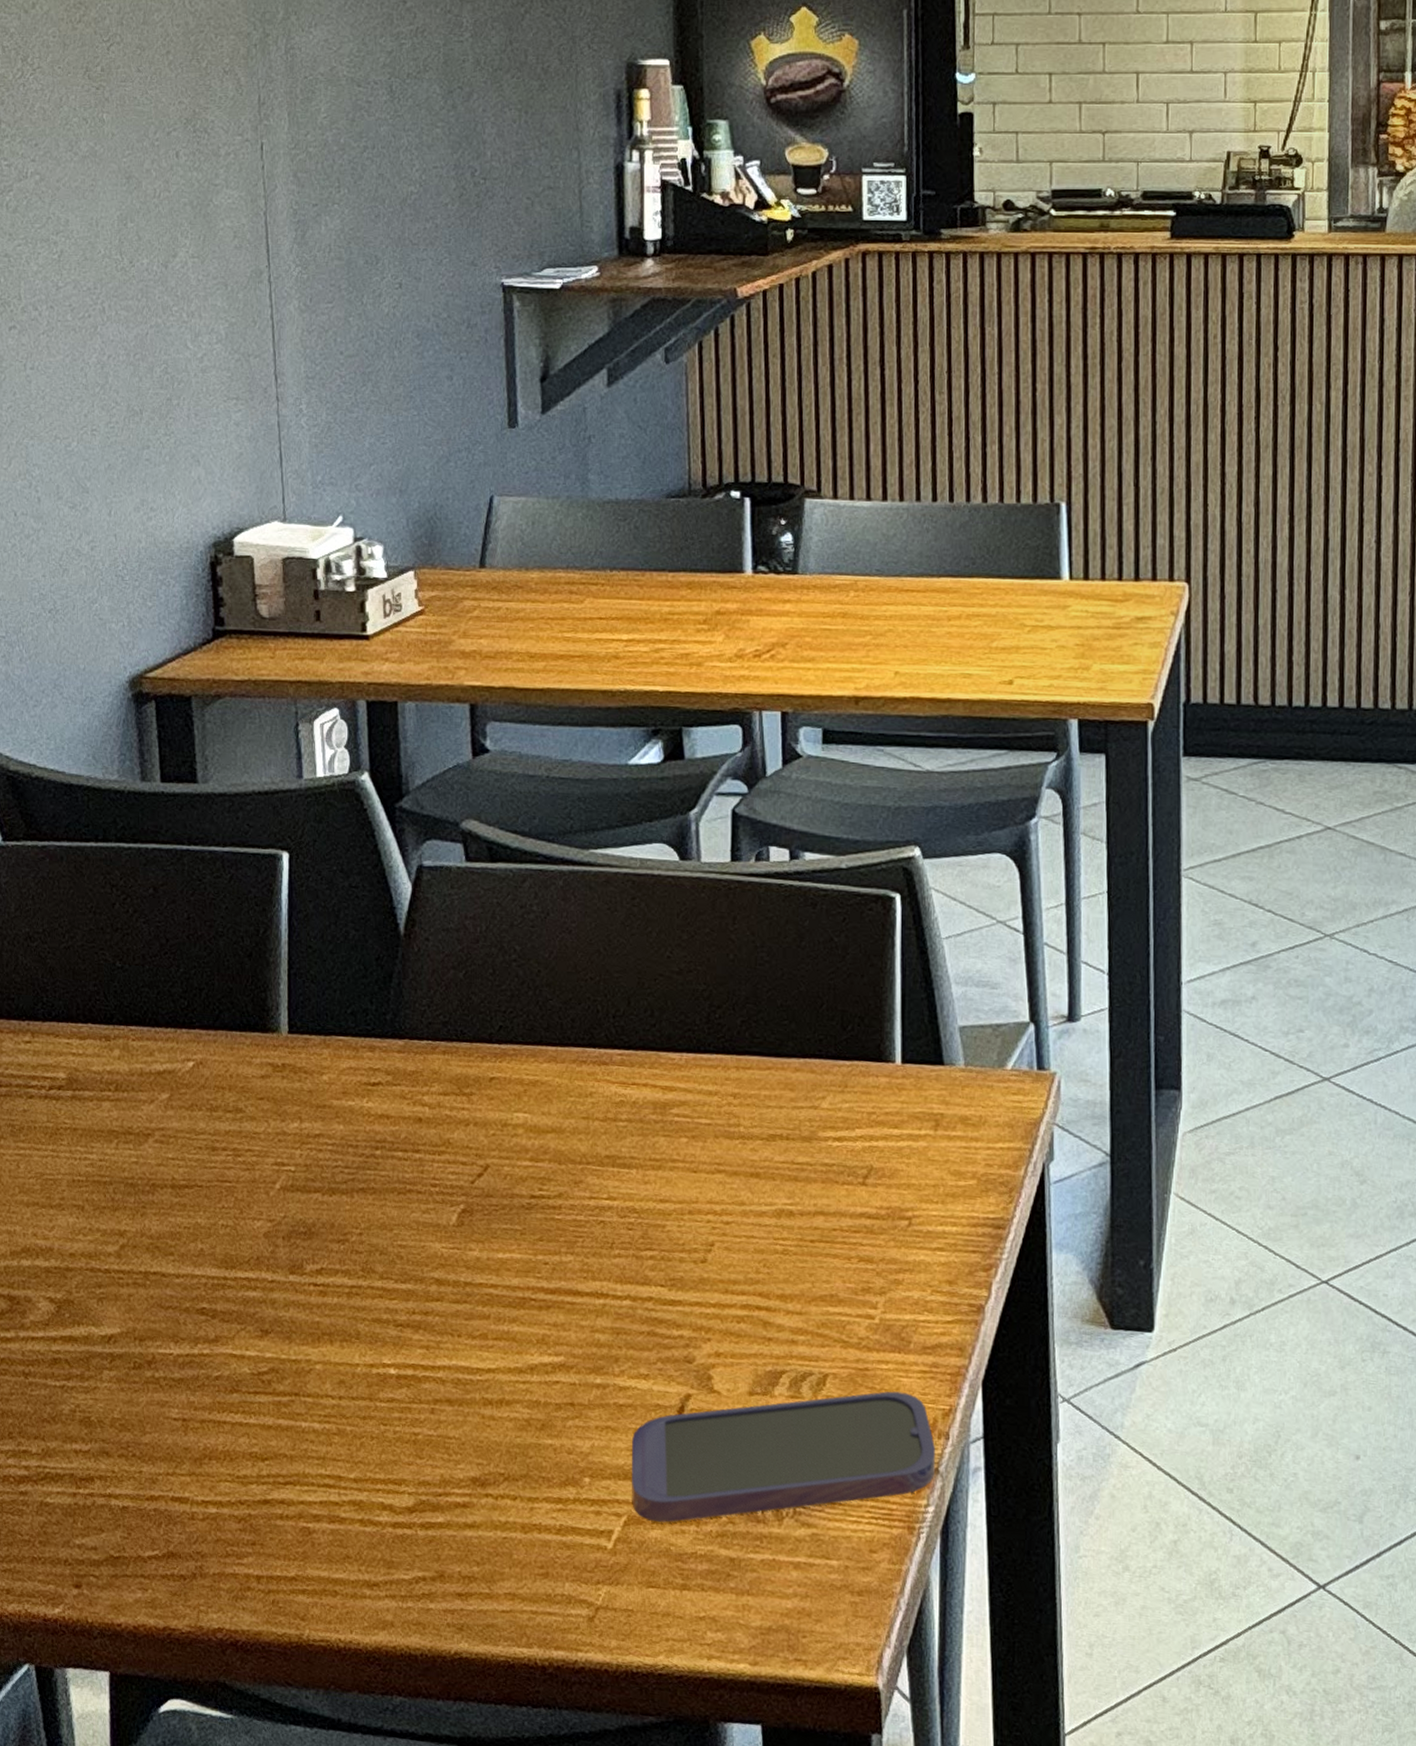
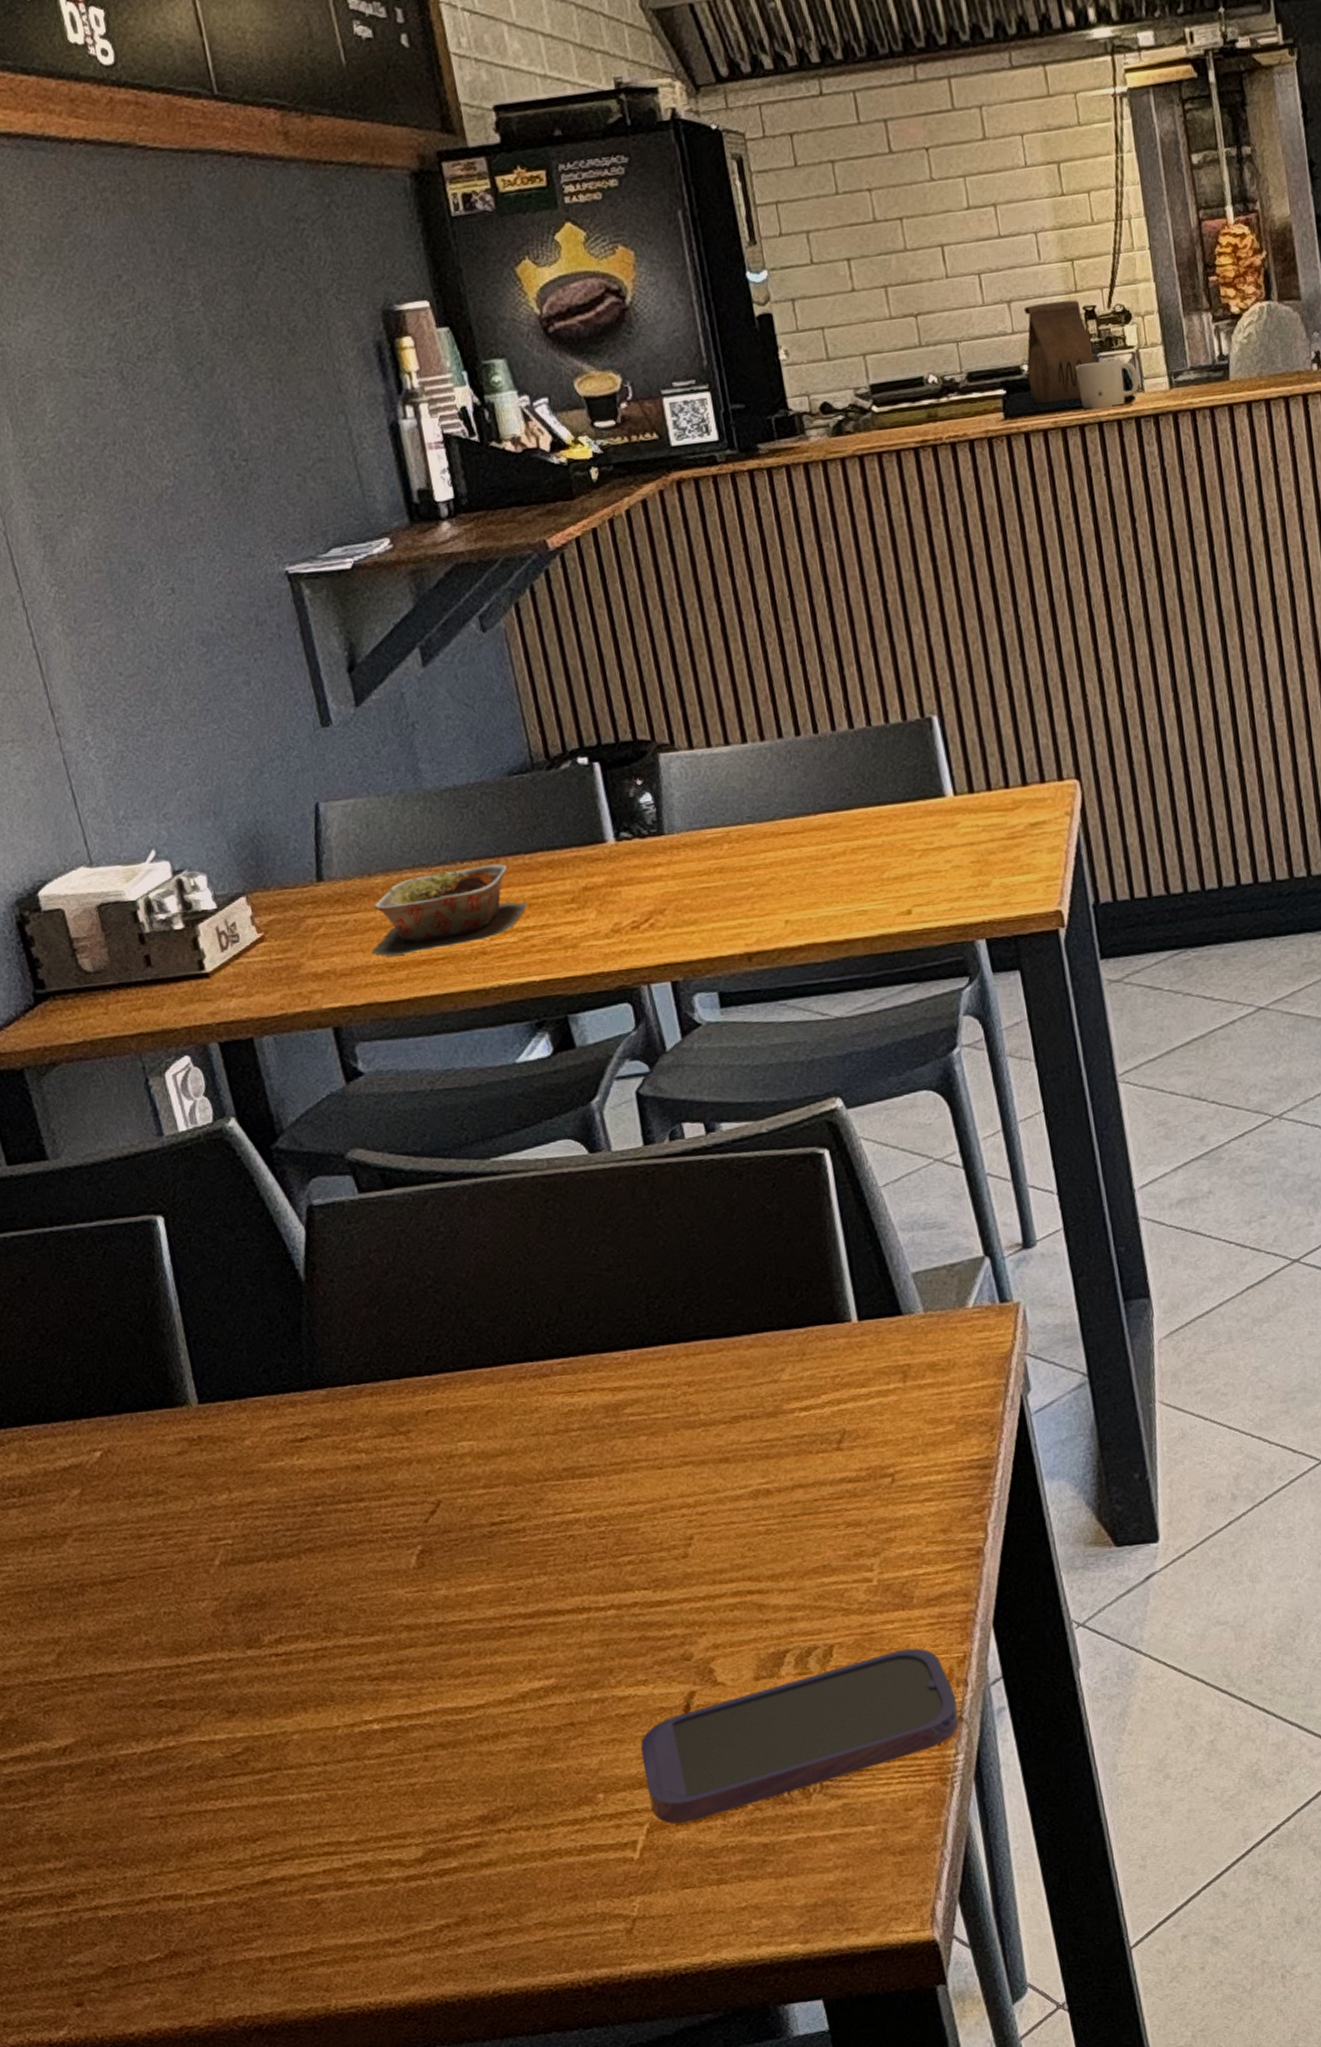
takeout container: none [516,575,664,647] -> present [371,864,529,957]
paper bag: none [1198,138,1262,230] -> present [1023,300,1095,405]
mug: none [1243,198,1301,243] -> present [1075,359,1140,412]

